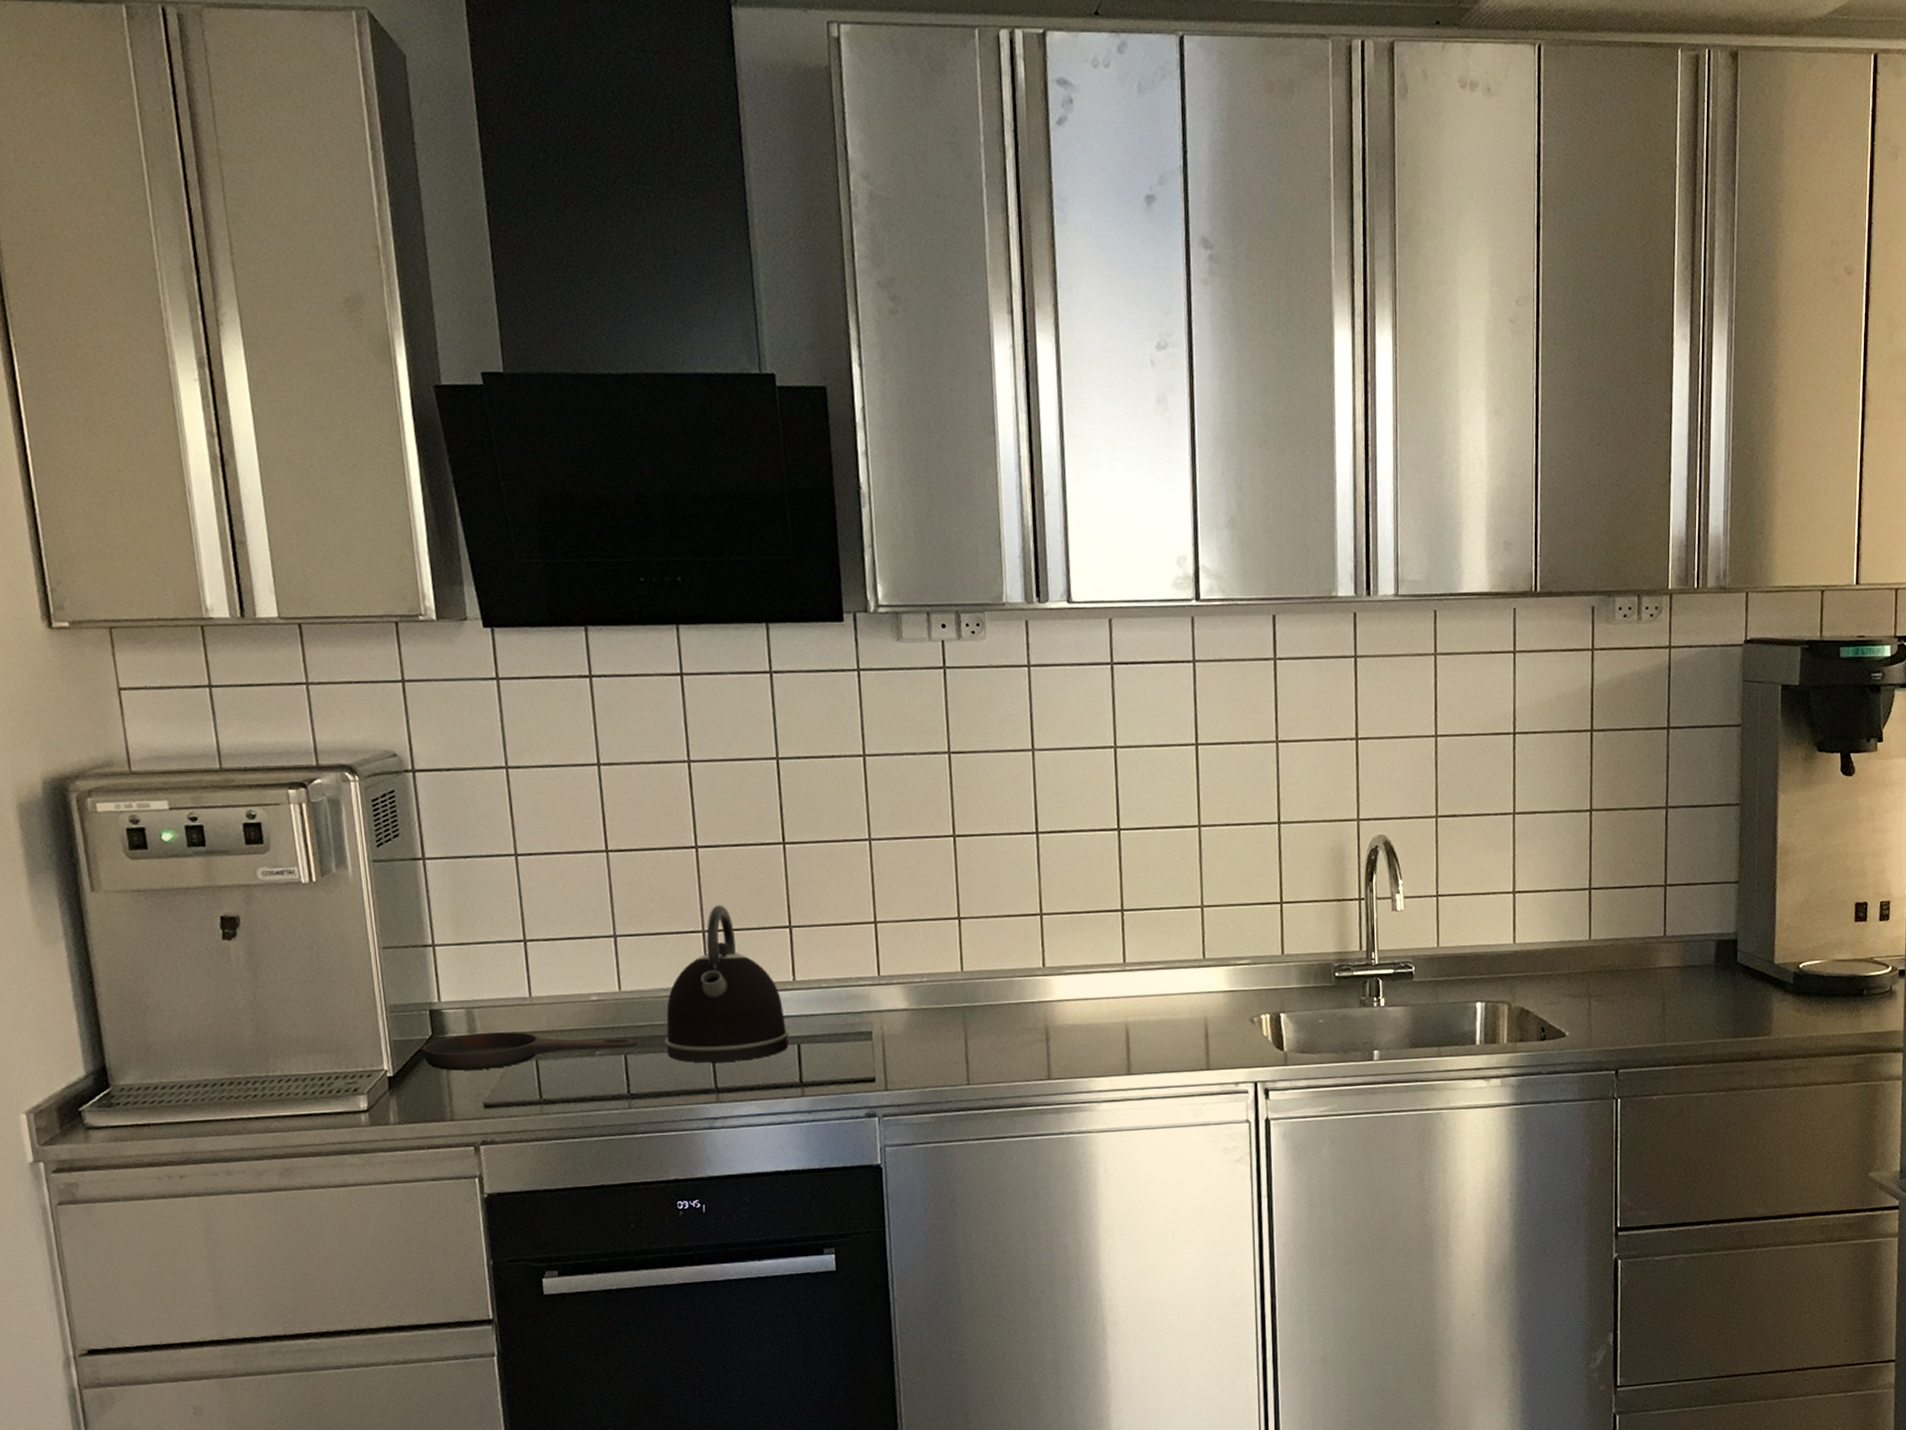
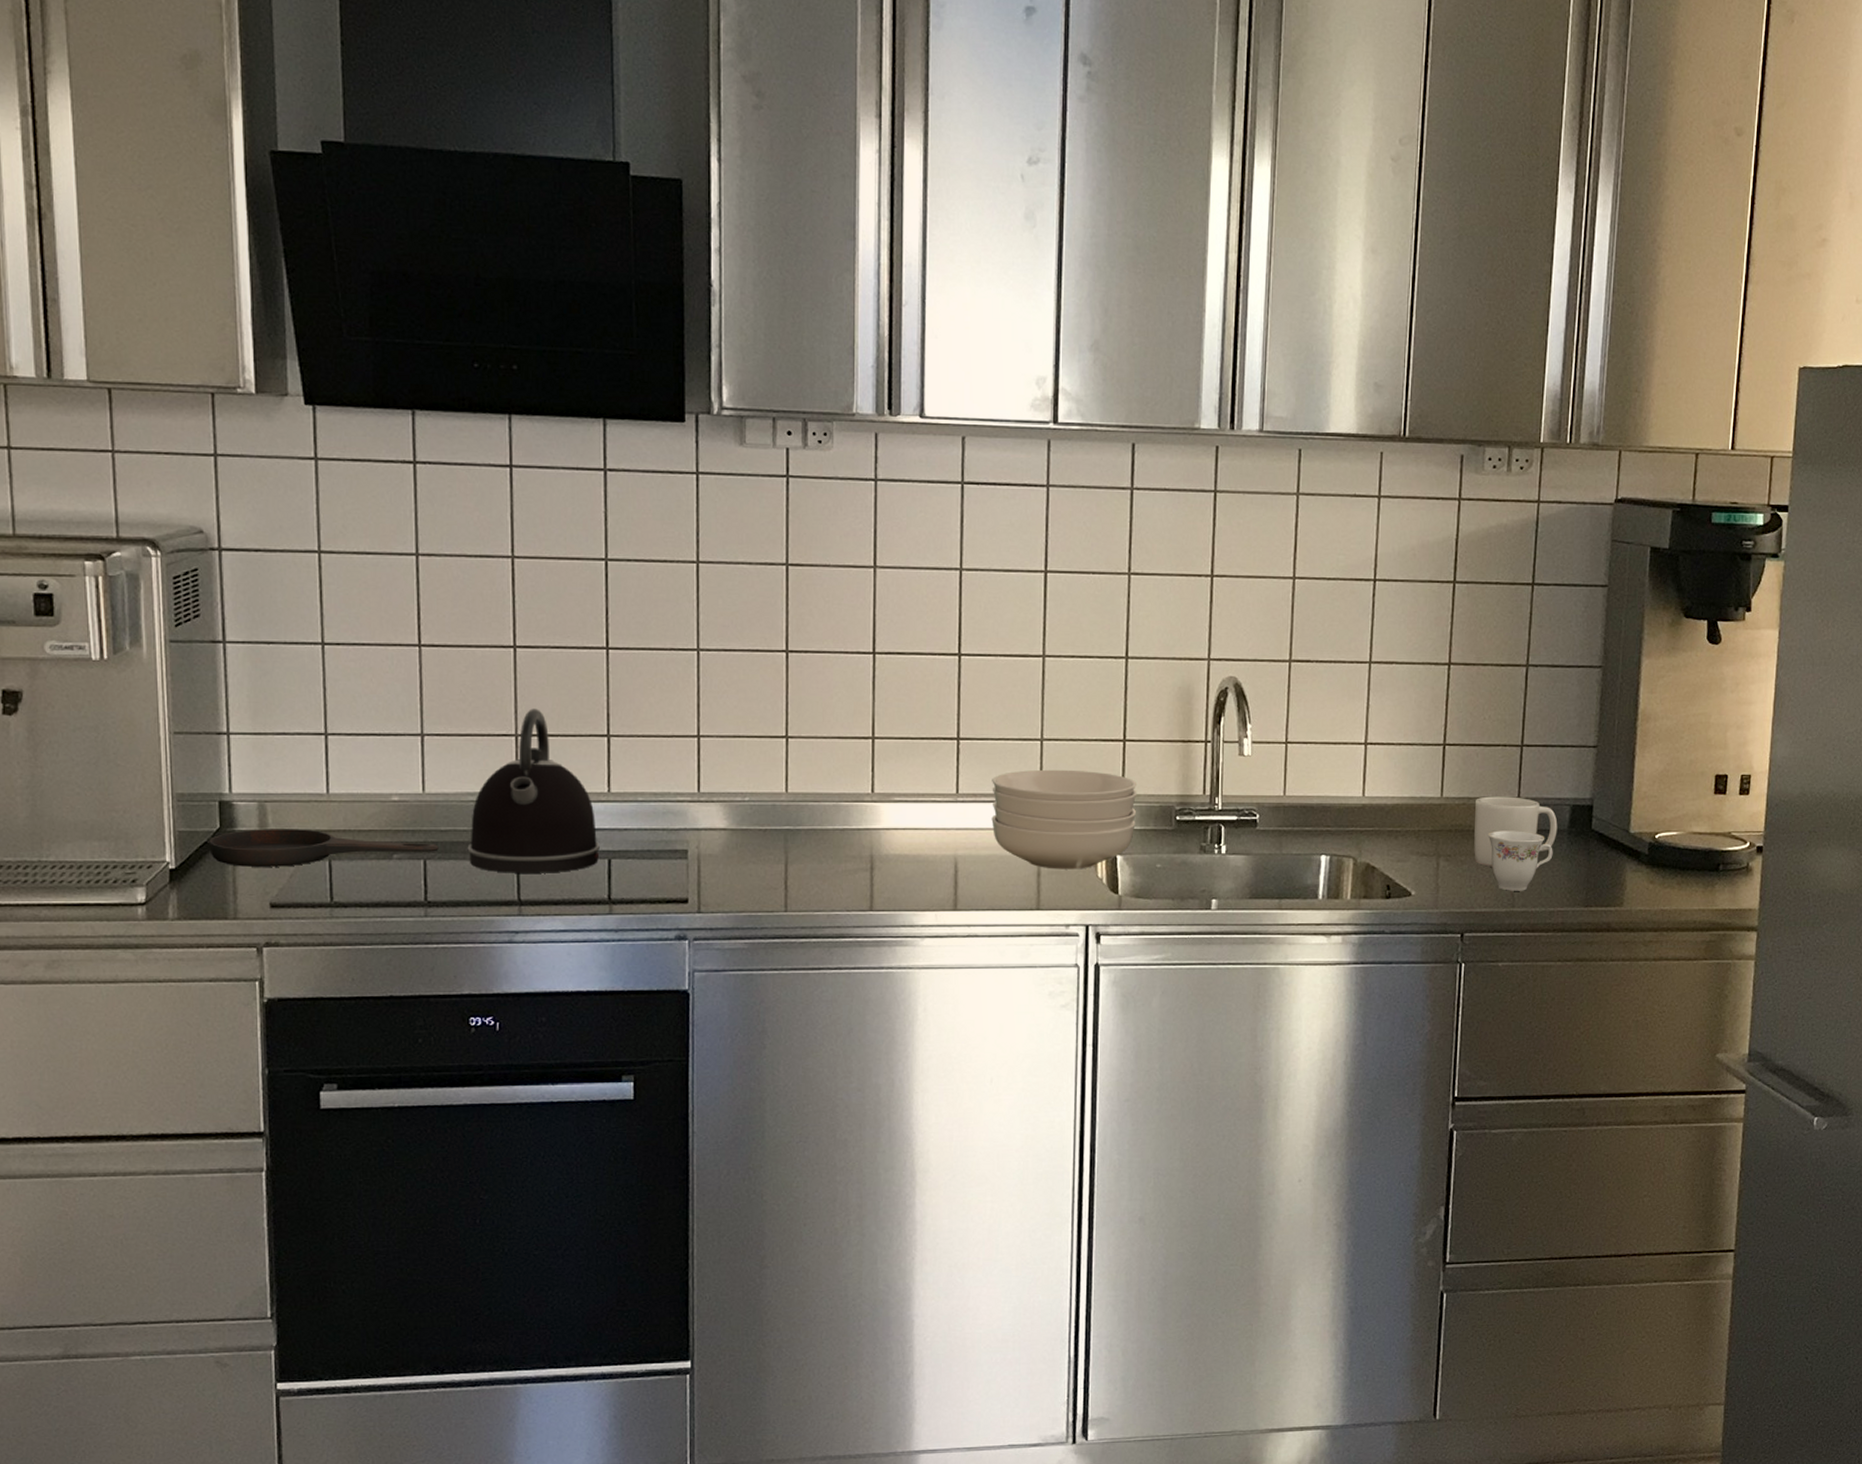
bowl: none [1157,934,1297,1031] -> present [991,769,1137,870]
mug: none [1622,935,1704,1005] -> present [1473,796,1558,867]
teacup: none [1636,968,1701,1027] -> present [1487,830,1553,891]

